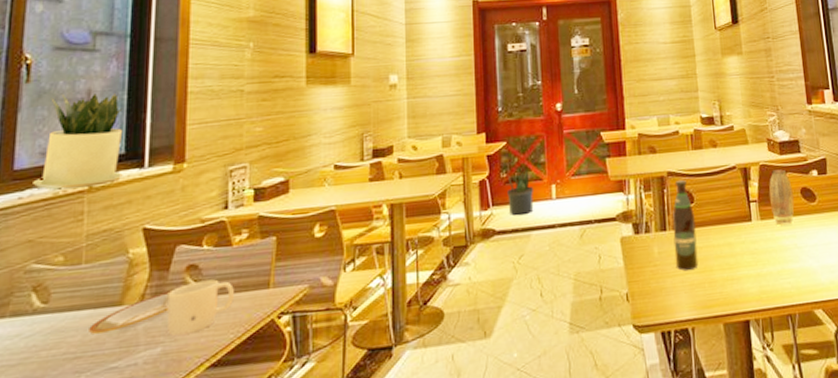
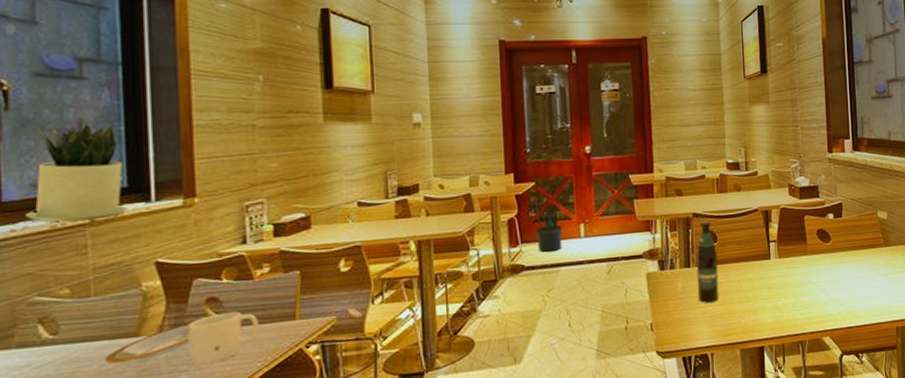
vase: present [768,169,795,226] -> none [787,212,810,264]

